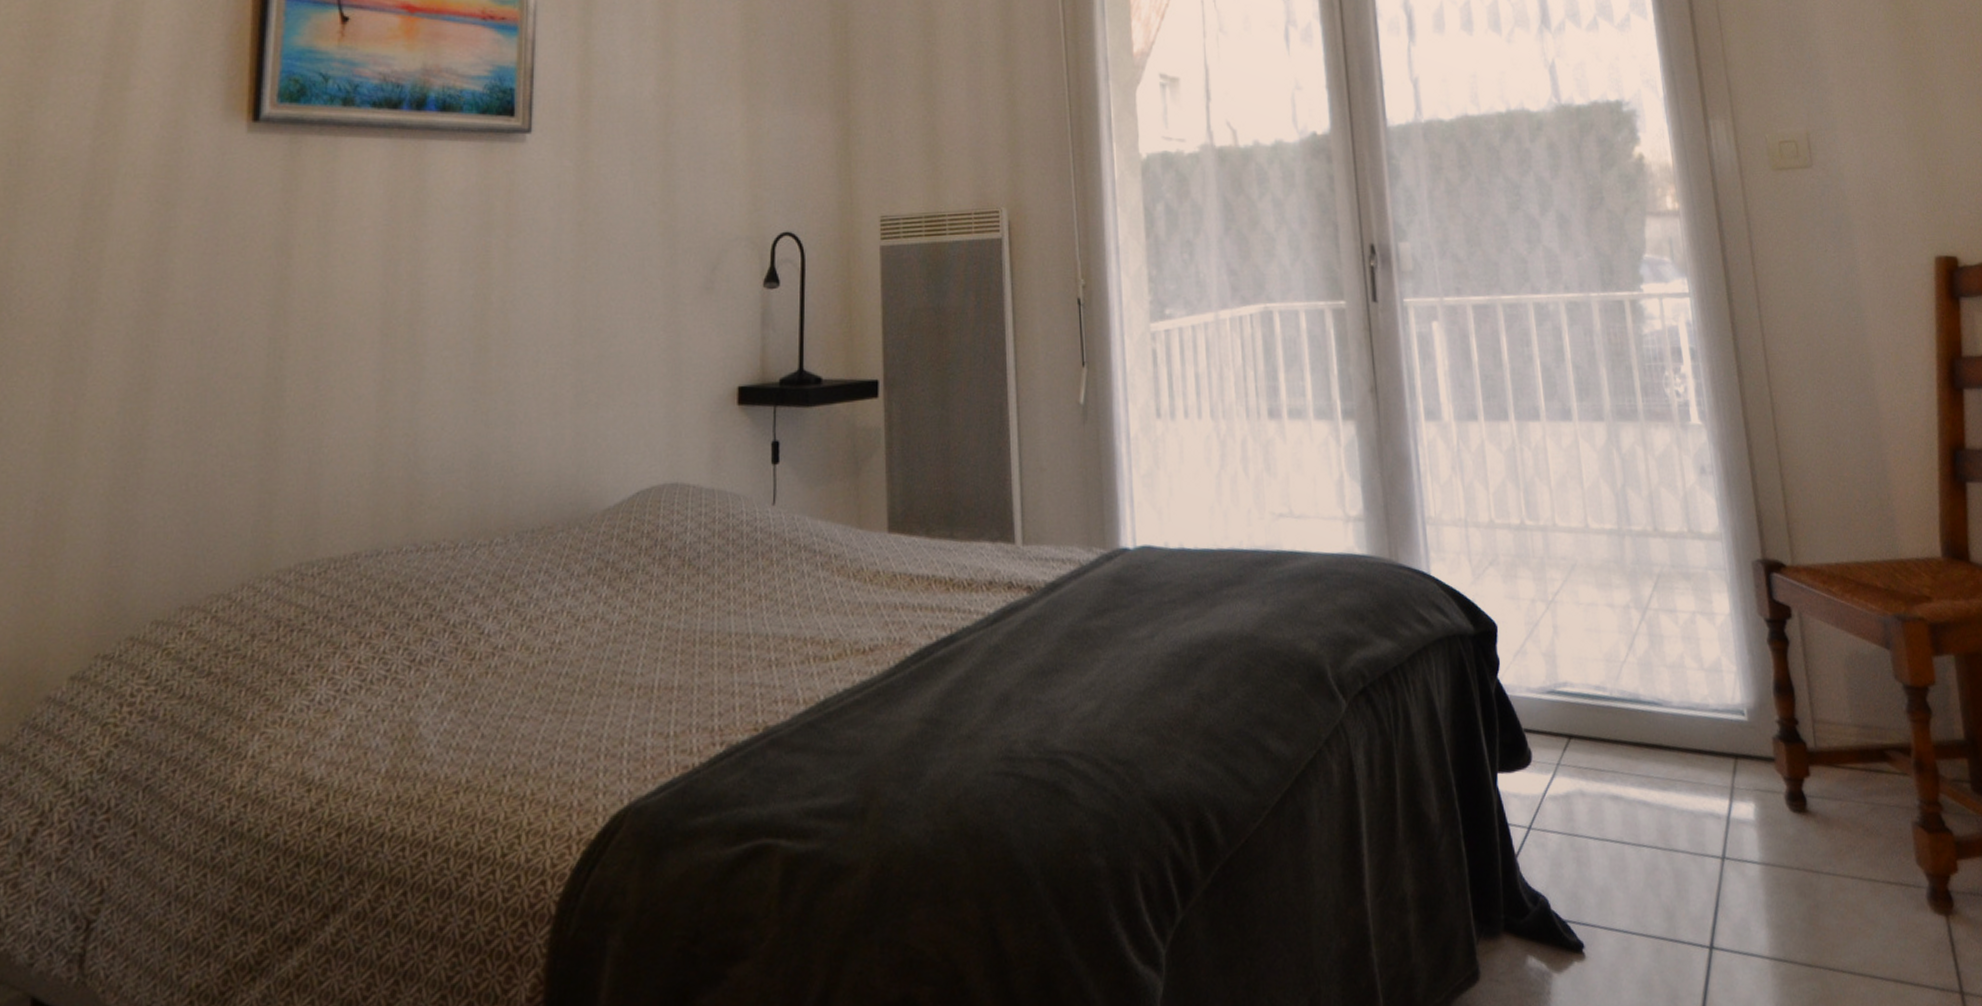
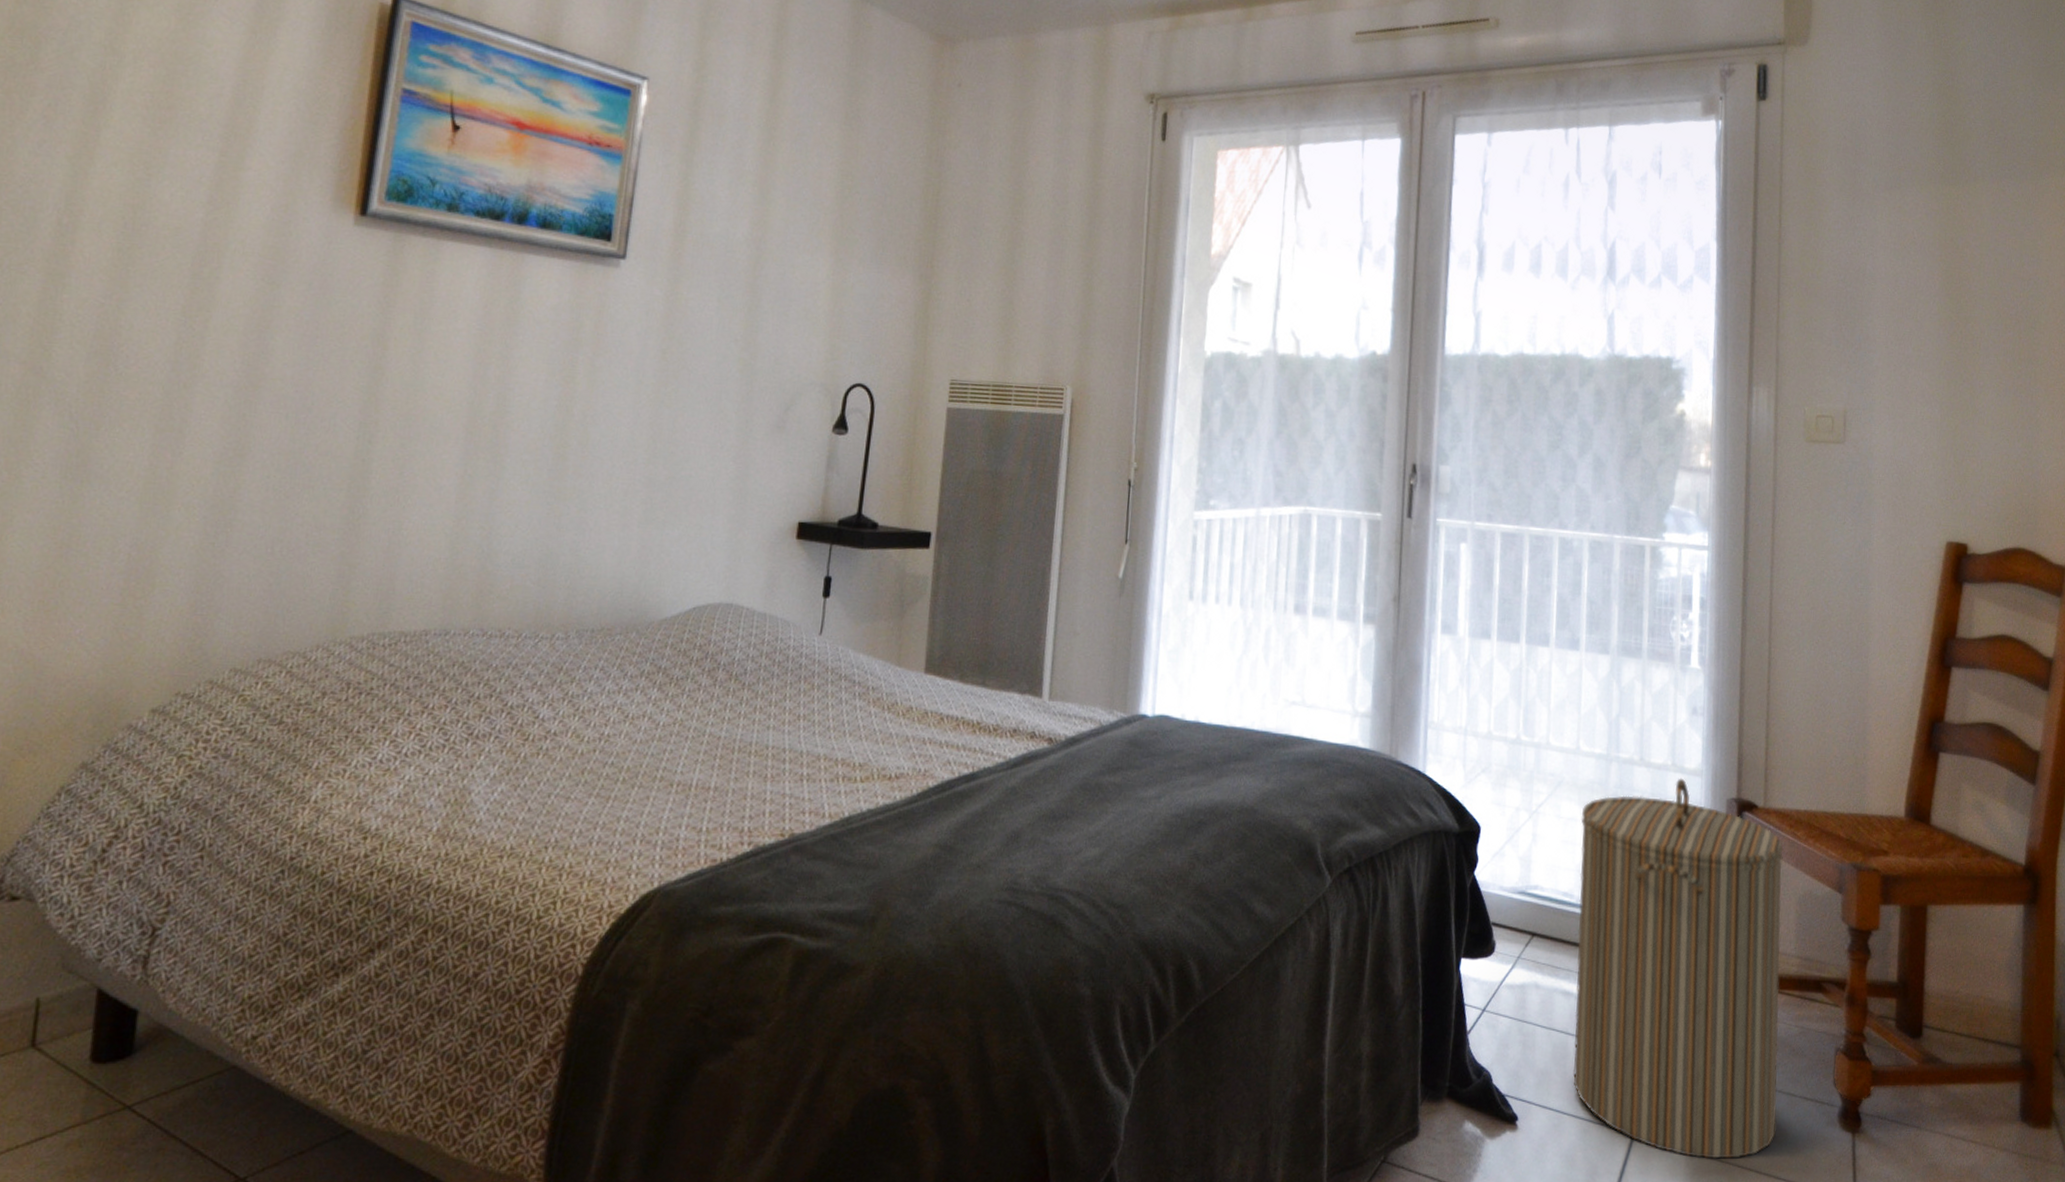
laundry hamper: none [1601,544,1865,966] -> present [1573,778,1784,1159]

